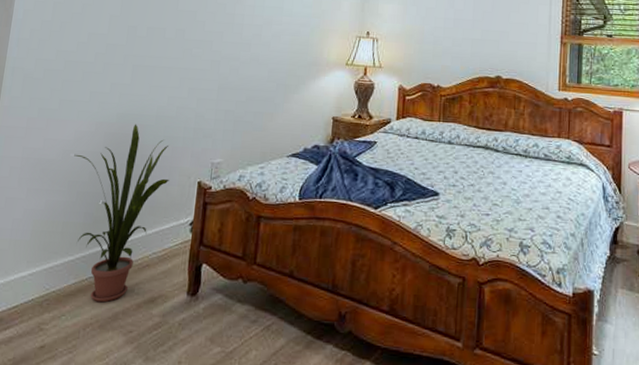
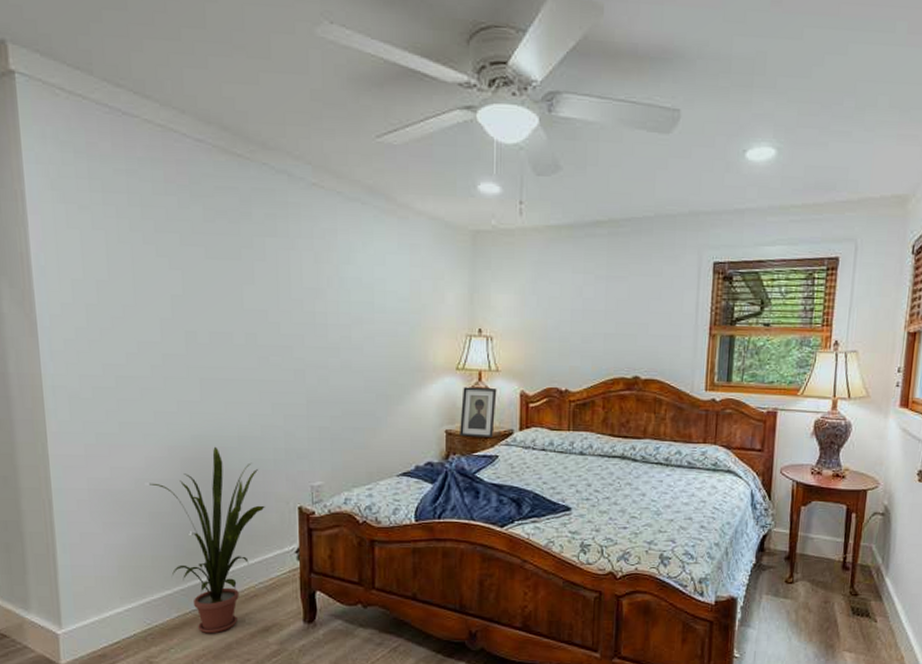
picture frame: none [344,80,379,126] -> present [460,387,497,439]

